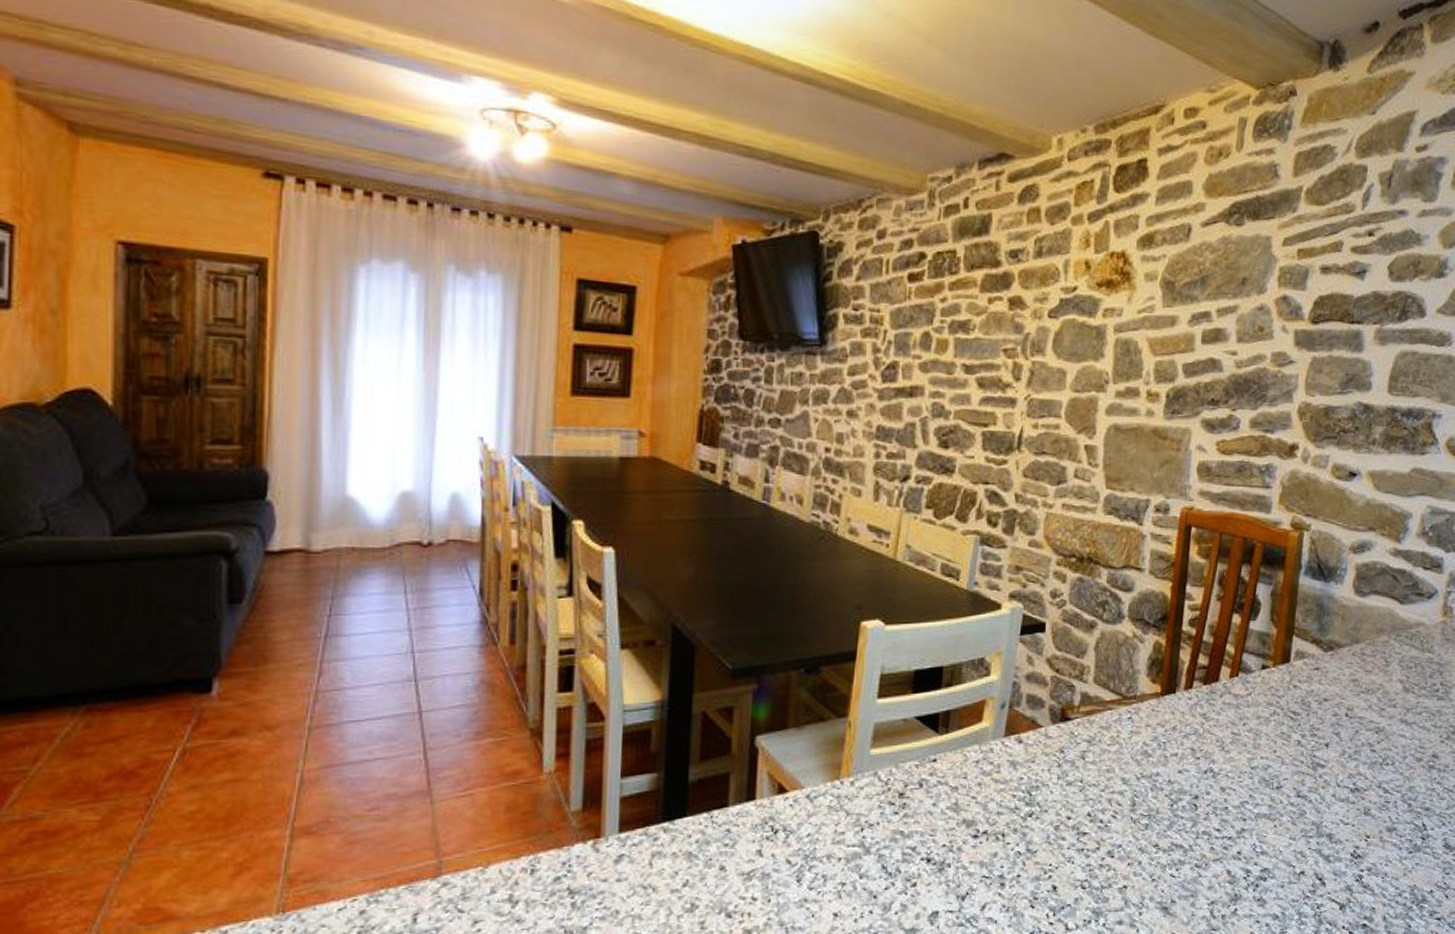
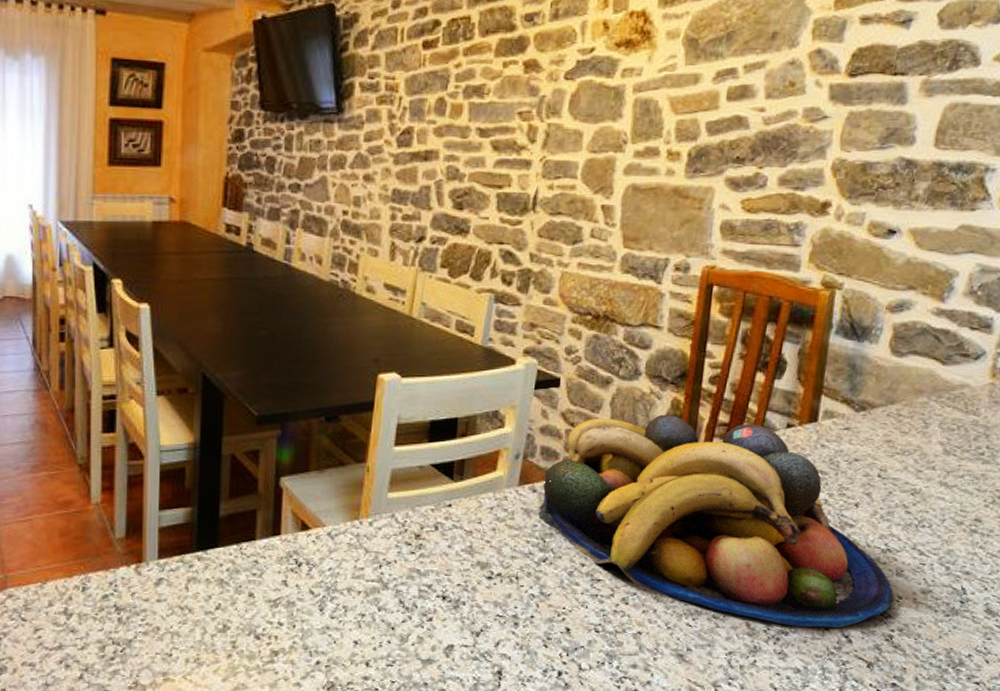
fruit bowl: none [1024,658,1362,872] -> present [538,414,893,628]

